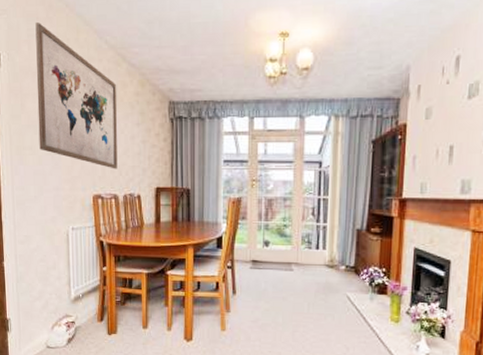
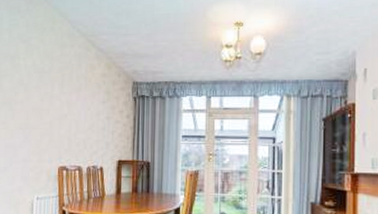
wall art: present [35,21,118,169] -> none [12,13,86,143]

